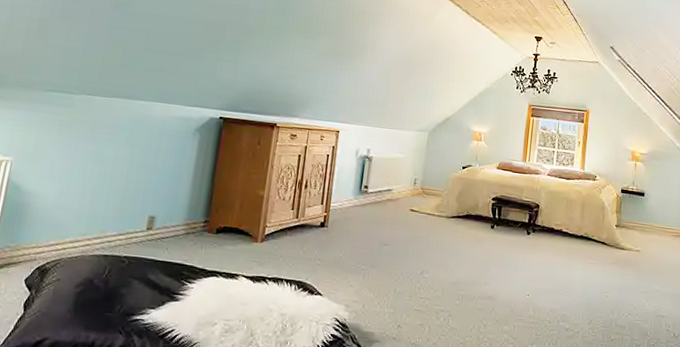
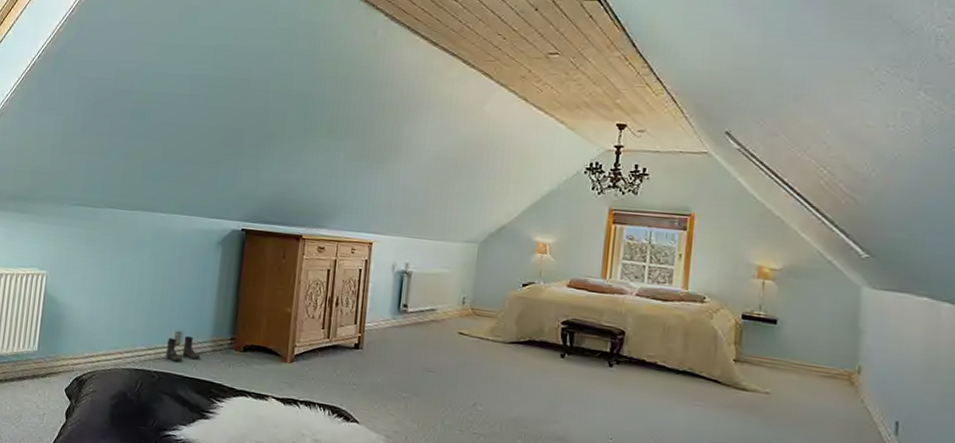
boots: none [136,220,174,246] -> present [165,336,201,362]

